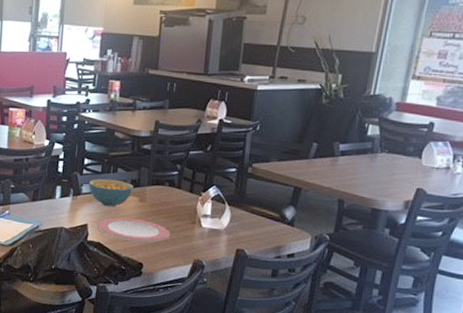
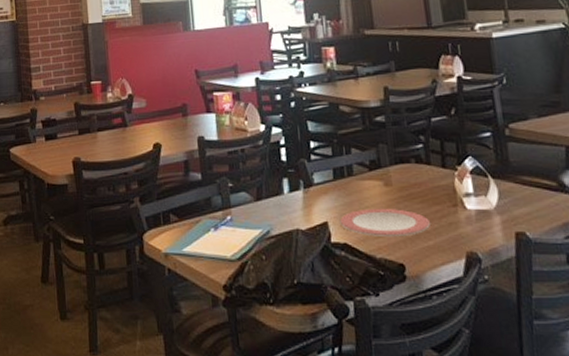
cereal bowl: present [89,178,134,207] -> none [321,162,375,197]

